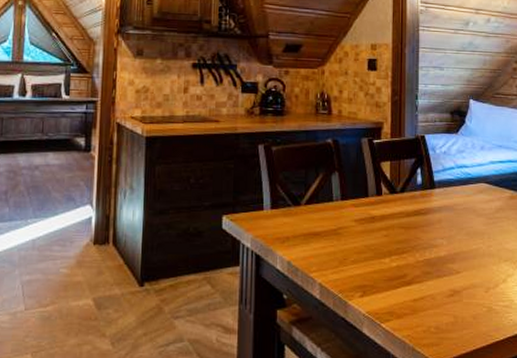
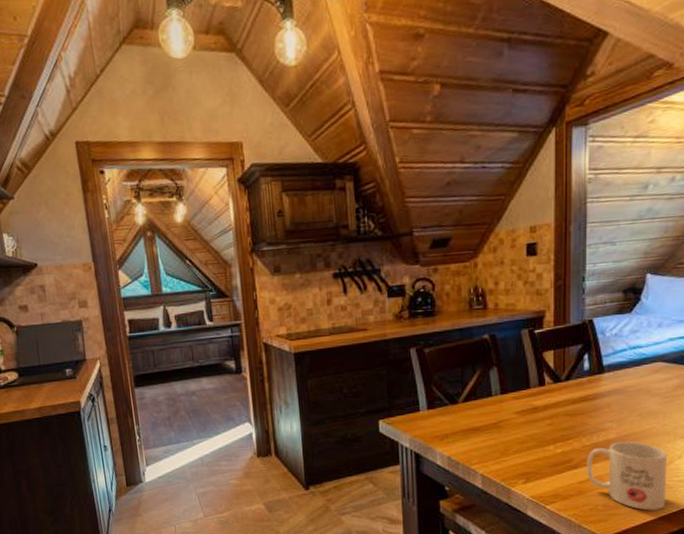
mug: none [420,259,494,336] -> present [587,441,668,511]

